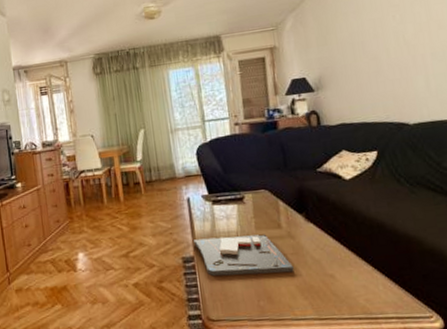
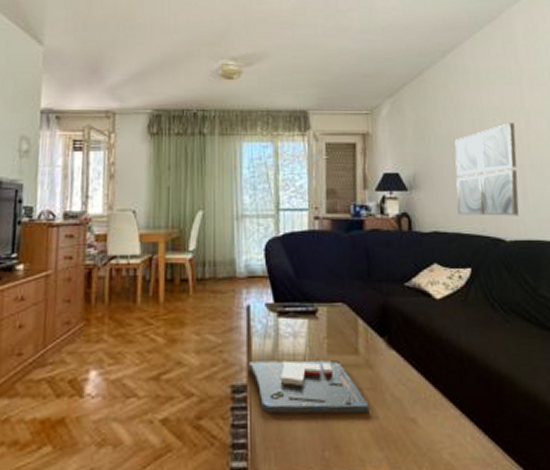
wall art: none [356,16,422,107] -> present [455,123,519,216]

